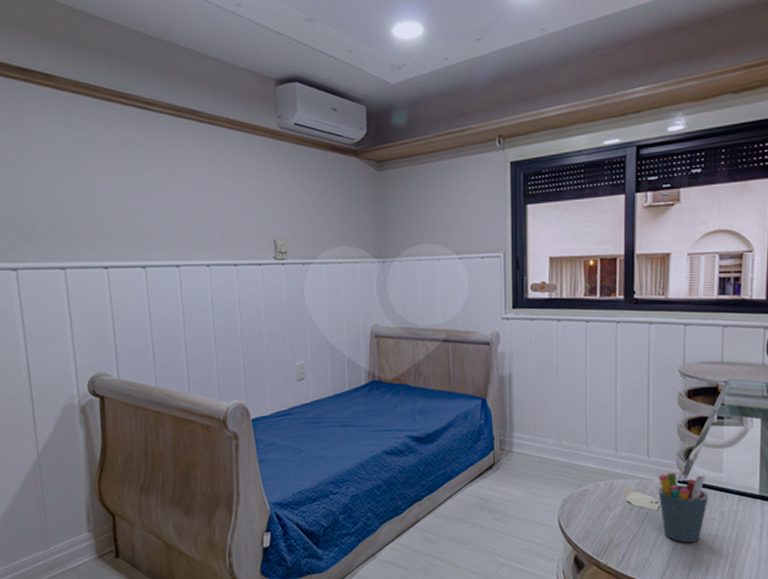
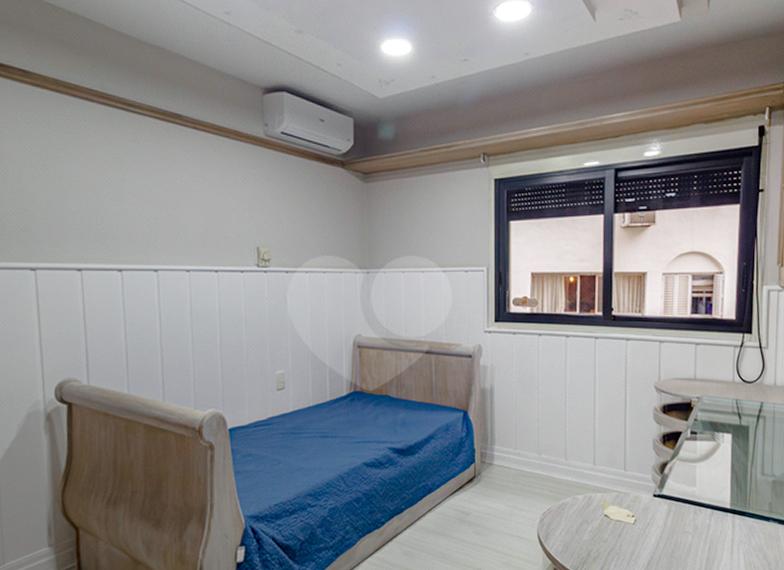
pen holder: present [658,472,709,543] -> none [634,486,683,556]

